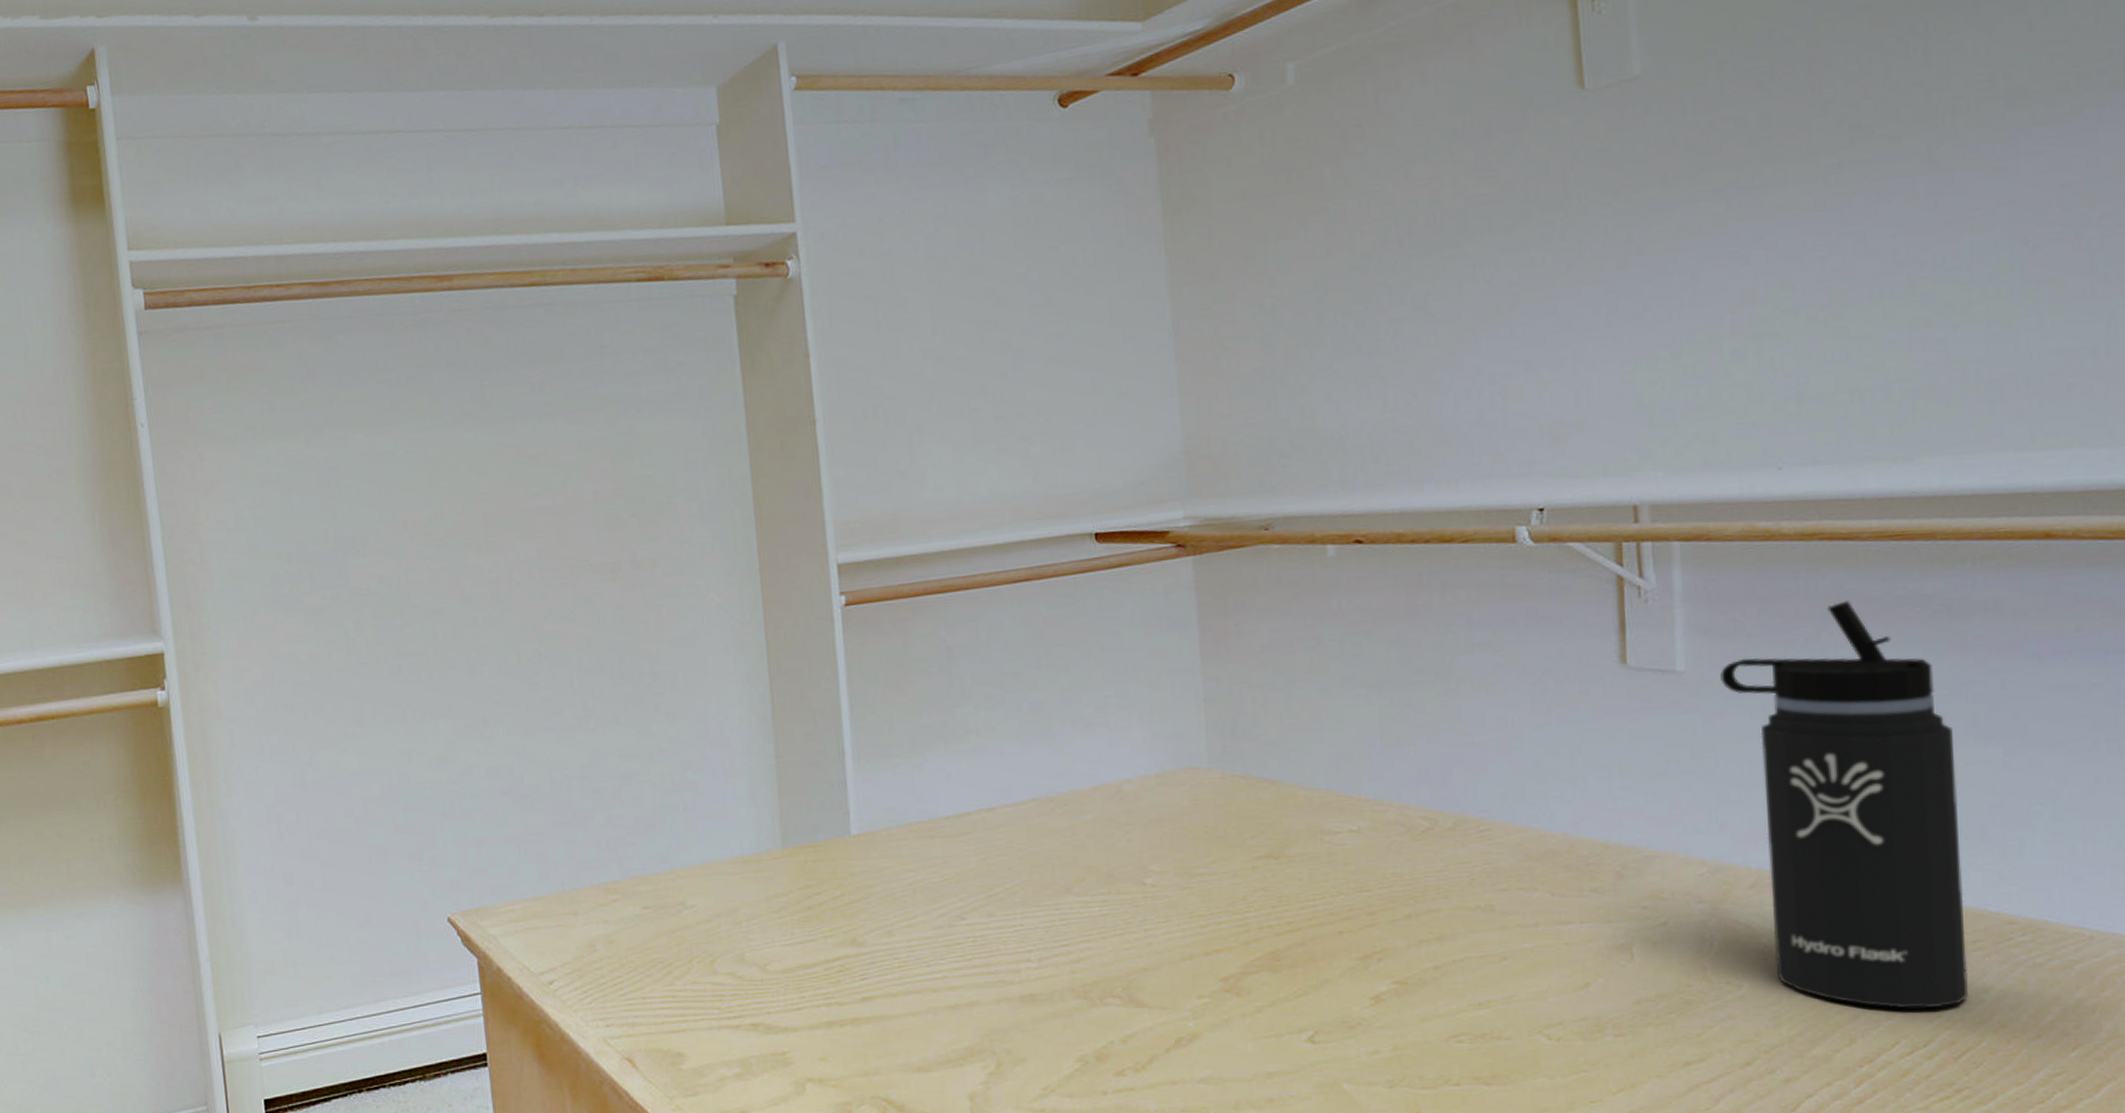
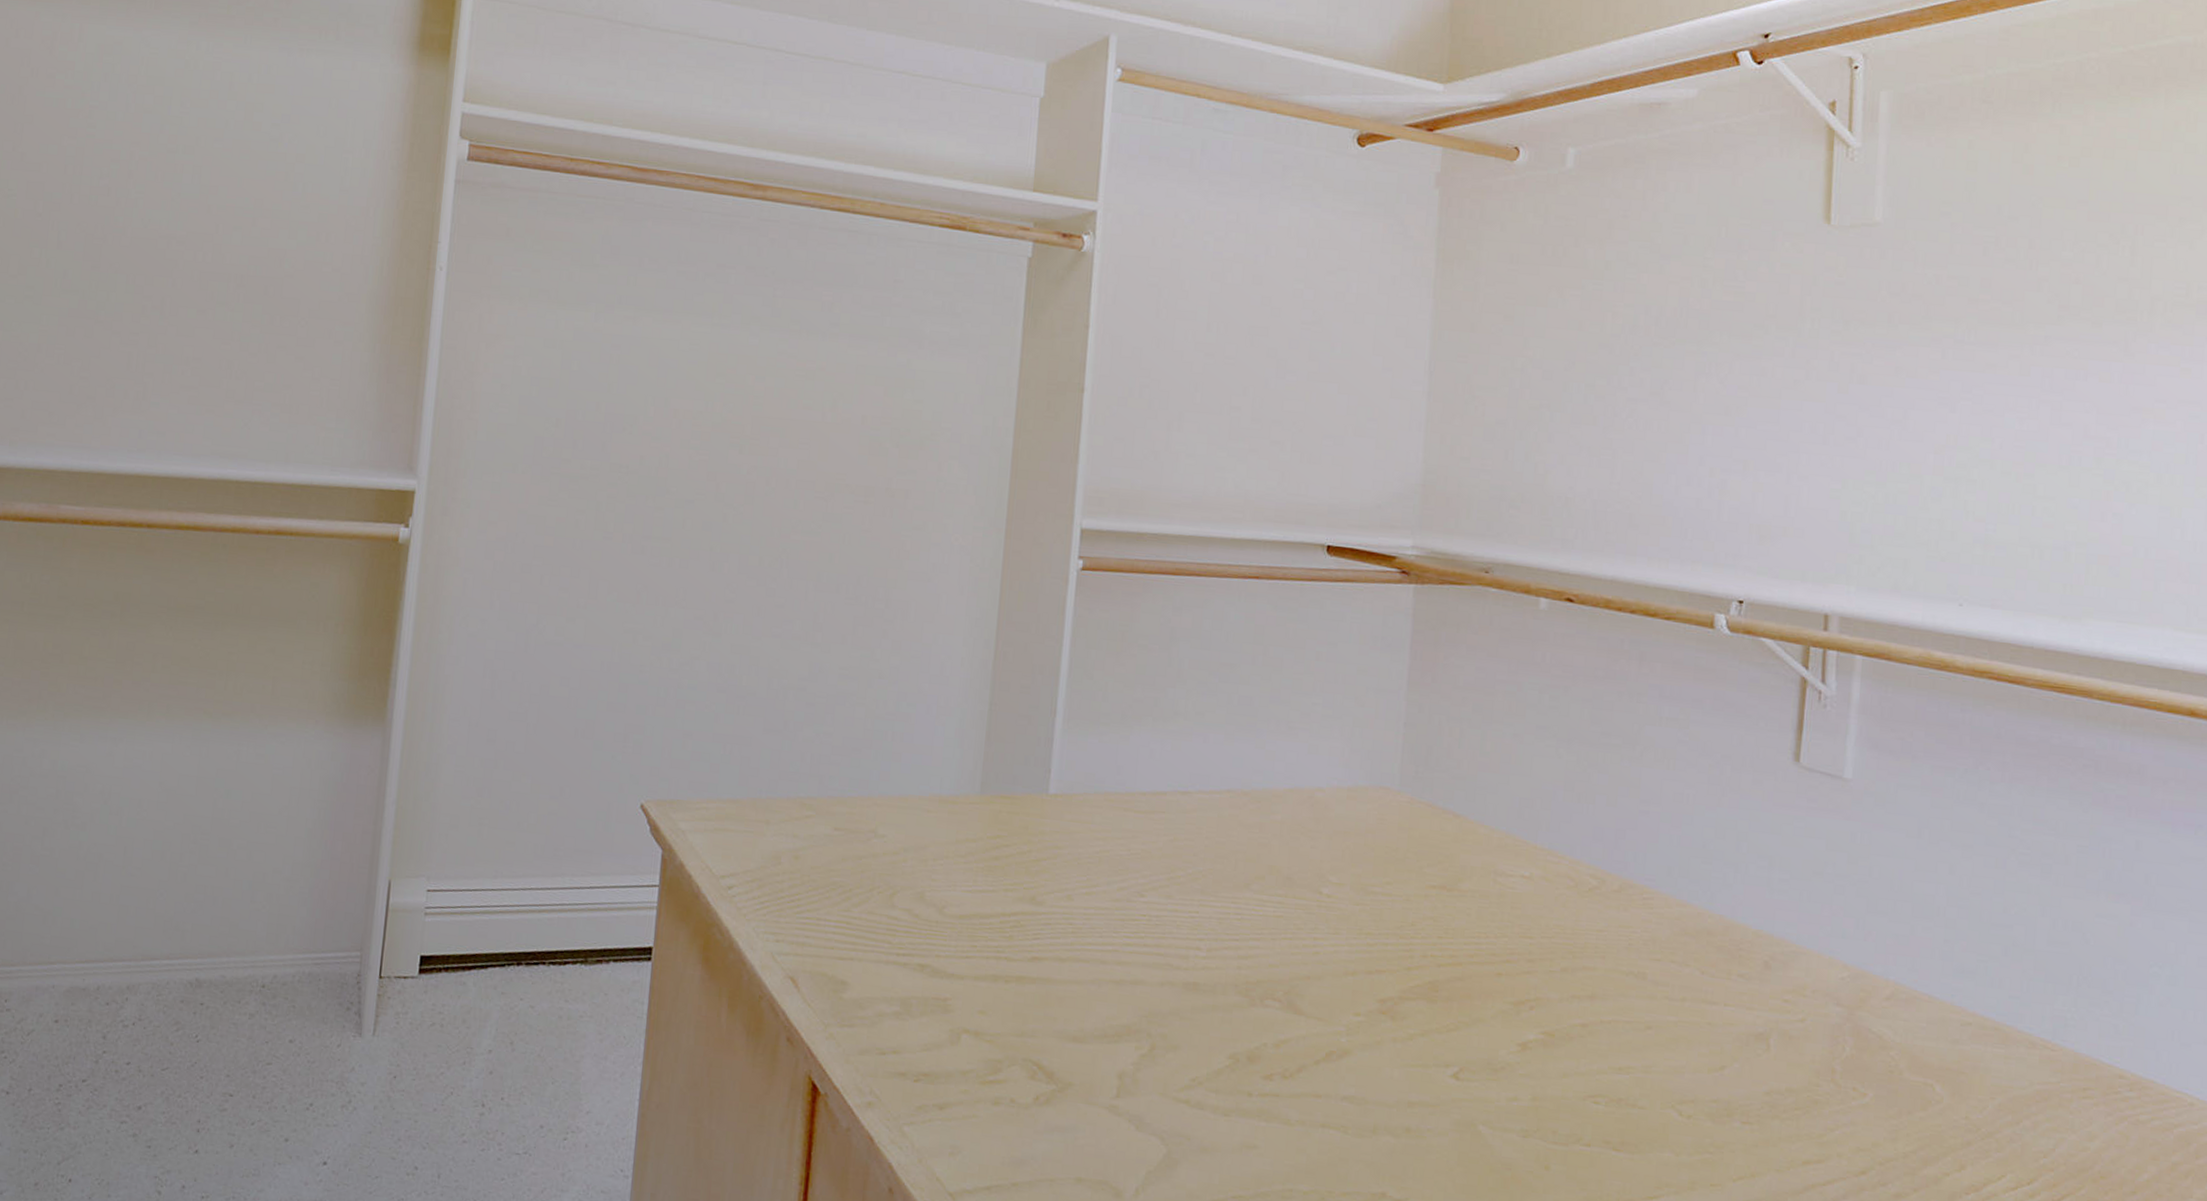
thermos bottle: present [1720,600,1968,1009] -> none [1883,740,2088,1148]

